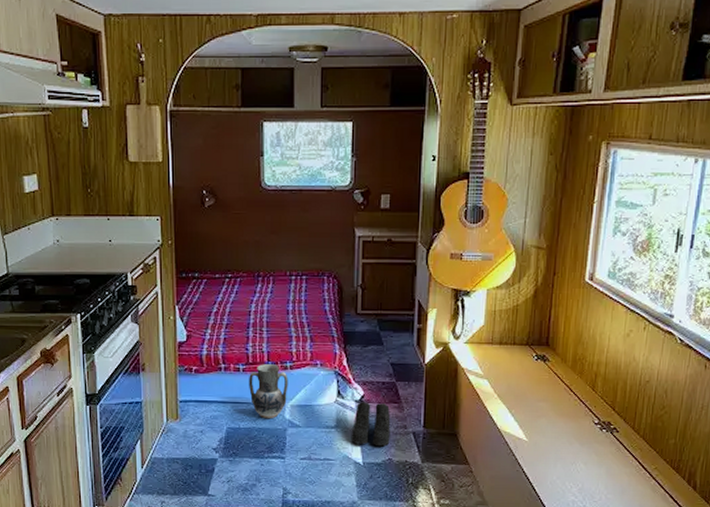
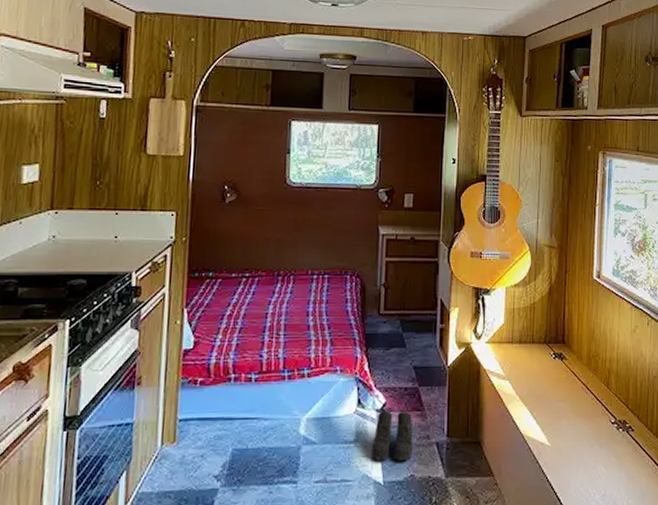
ceramic jug: present [249,364,288,419] -> none [261,372,305,437]

